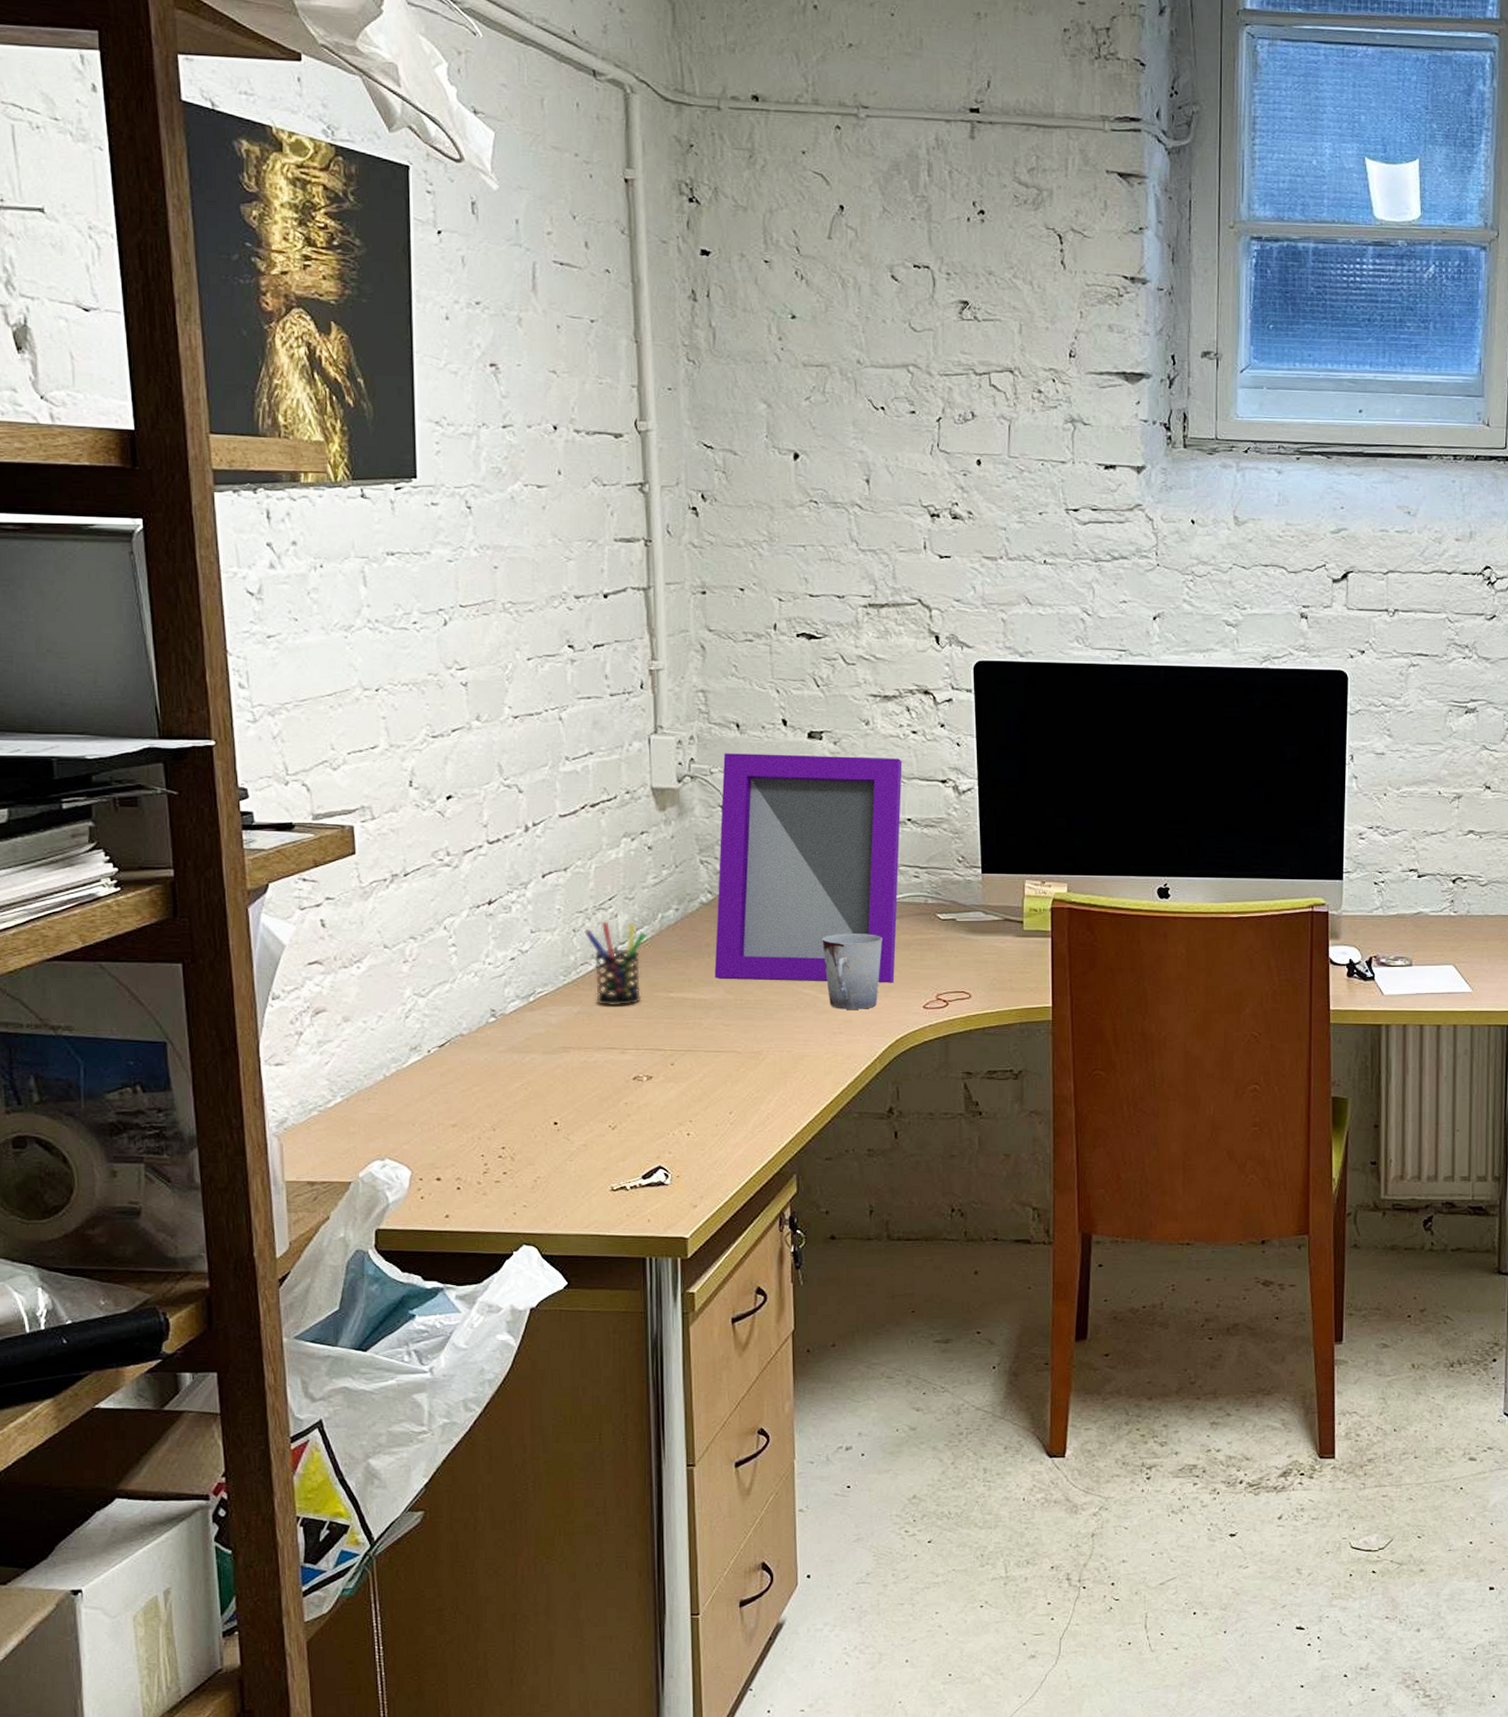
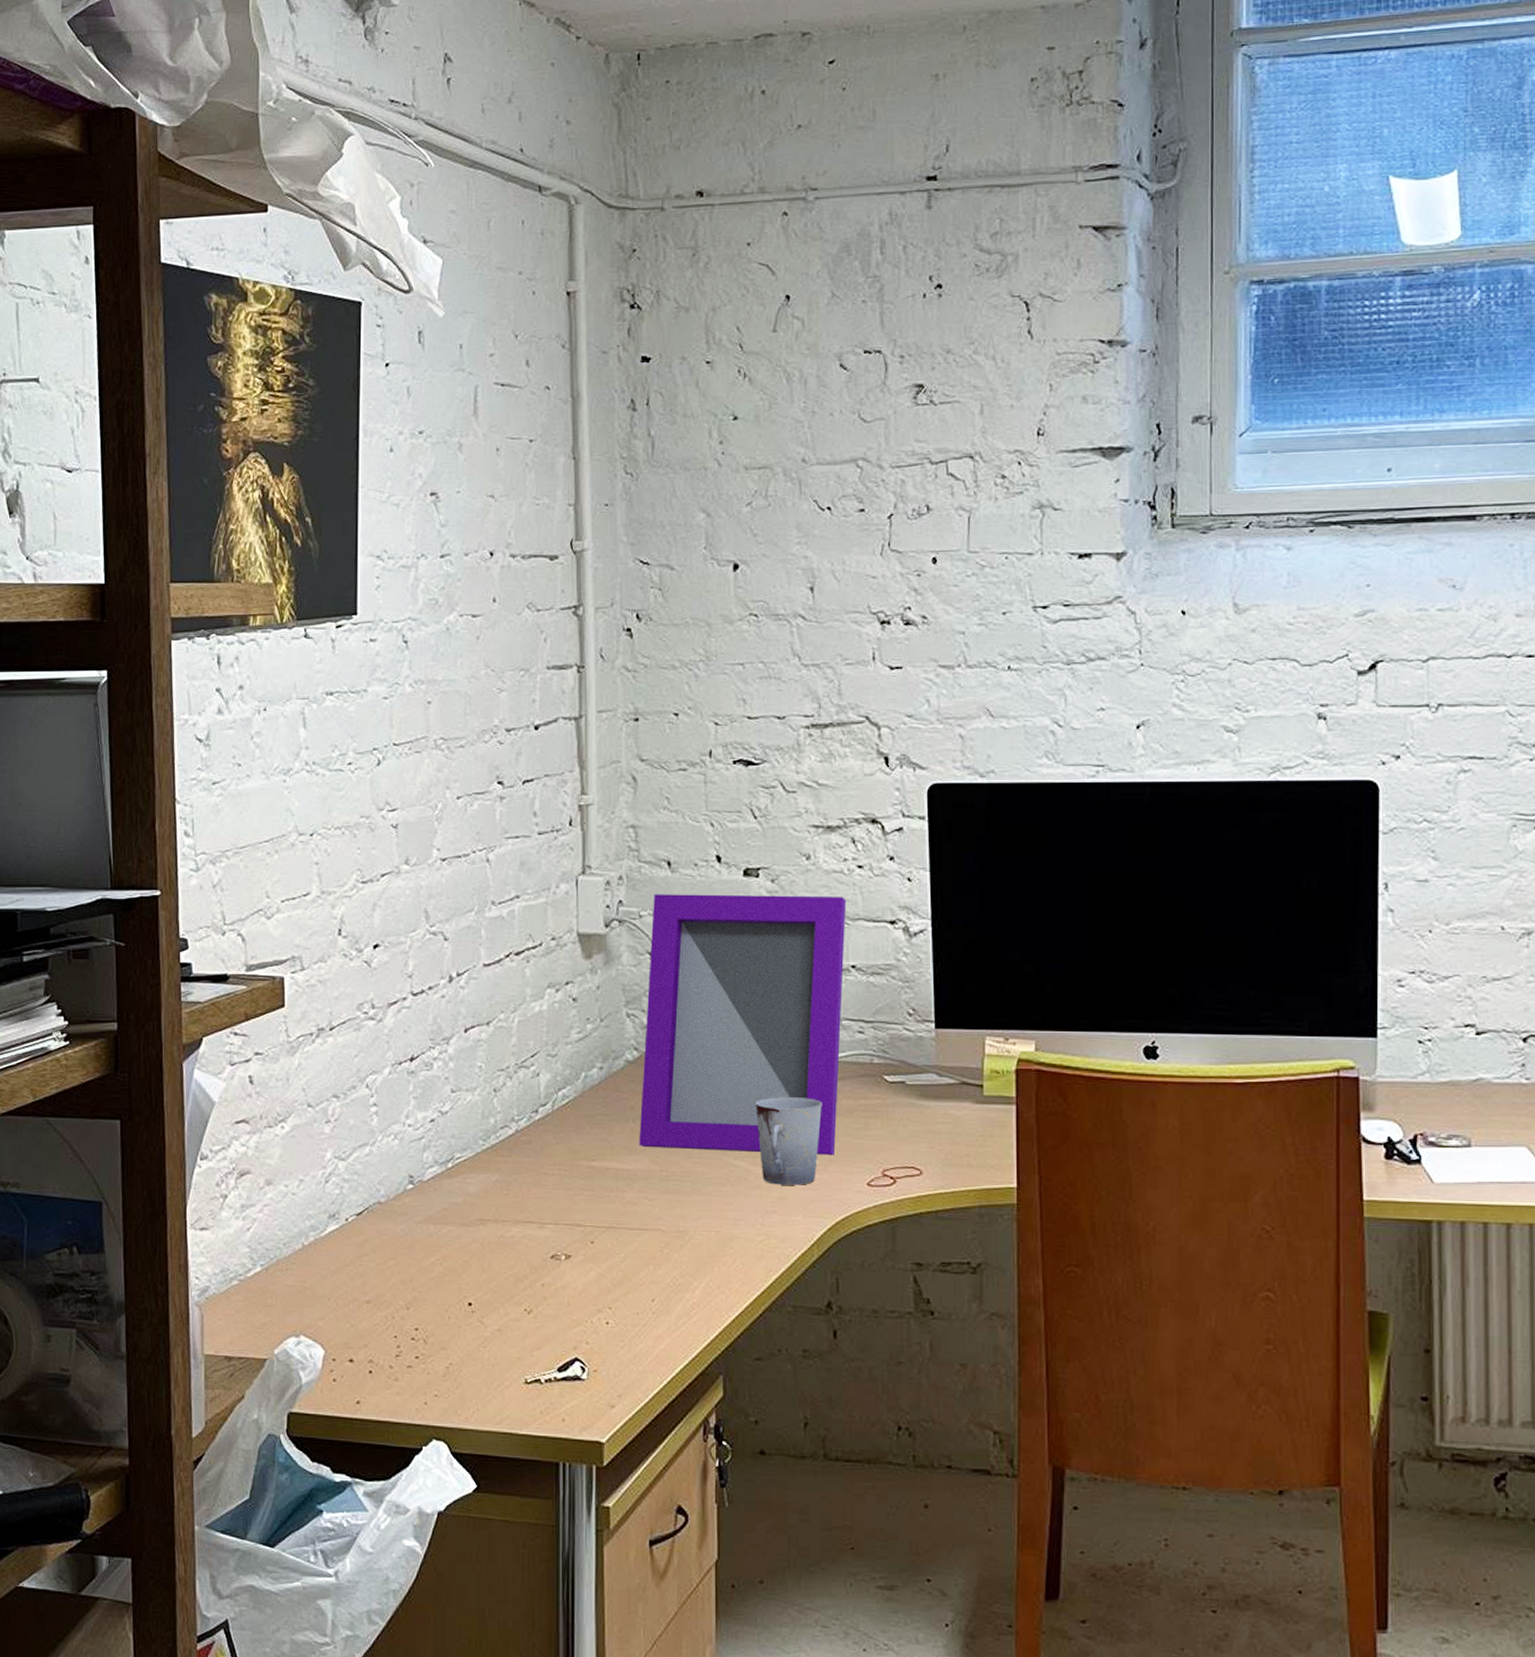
pen holder: present [583,921,647,1005] -> none [504,1080,569,1174]

